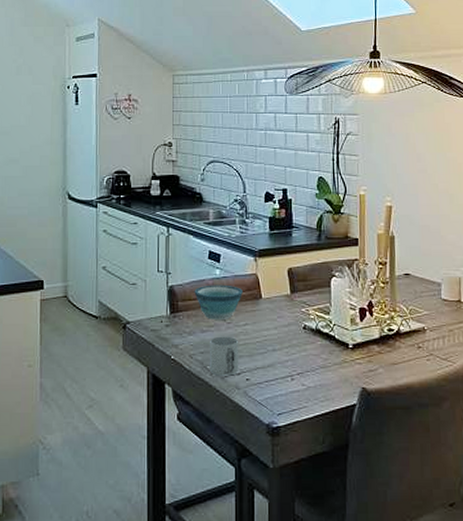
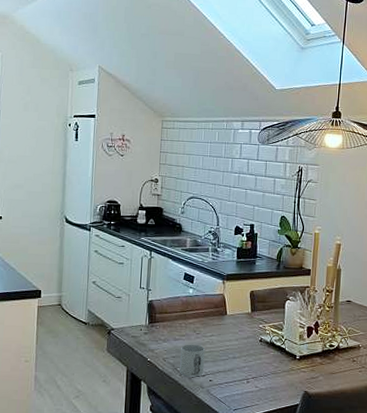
bowl: present [194,284,243,320] -> none [170,301,211,331]

